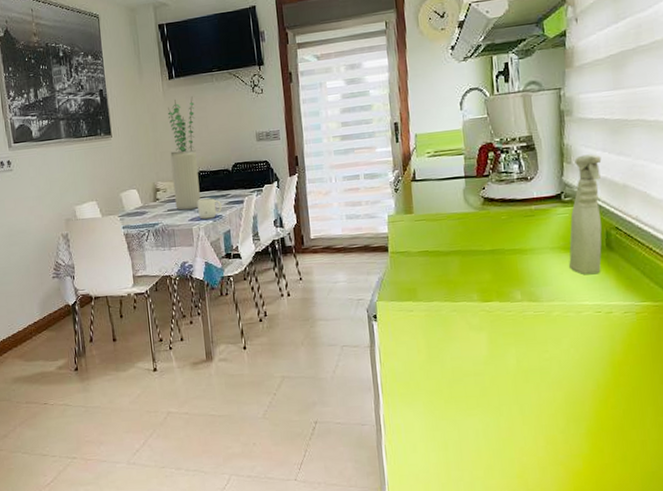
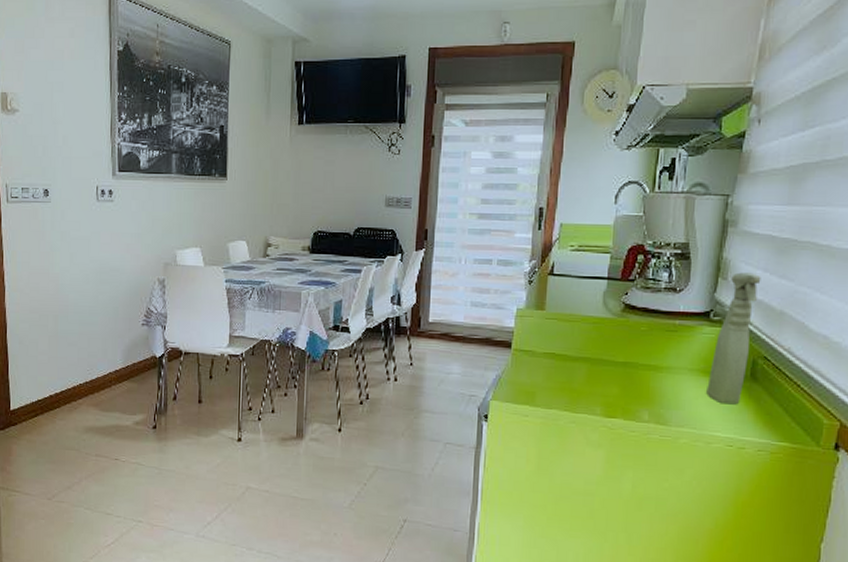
vase: present [167,96,201,211] -> none [286,147,323,272]
mug: present [197,198,222,219] -> none [310,262,337,285]

